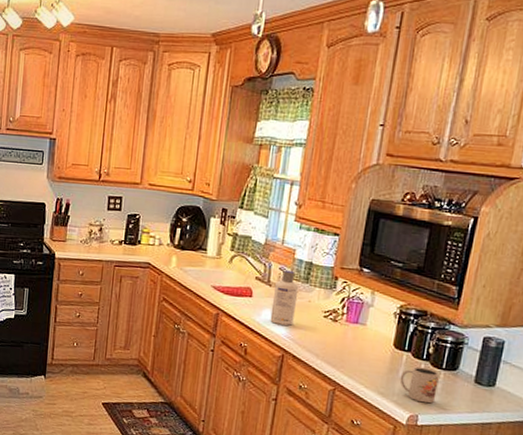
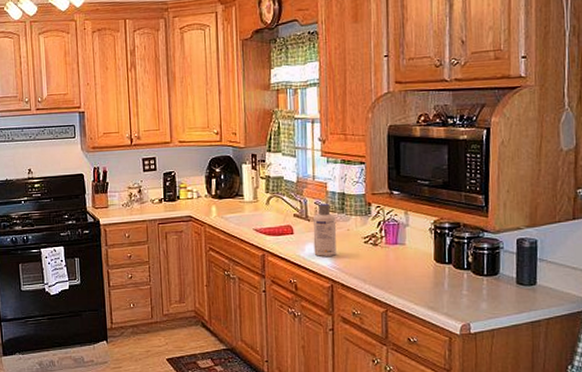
mug: present [399,366,440,404] -> none [446,276,483,311]

